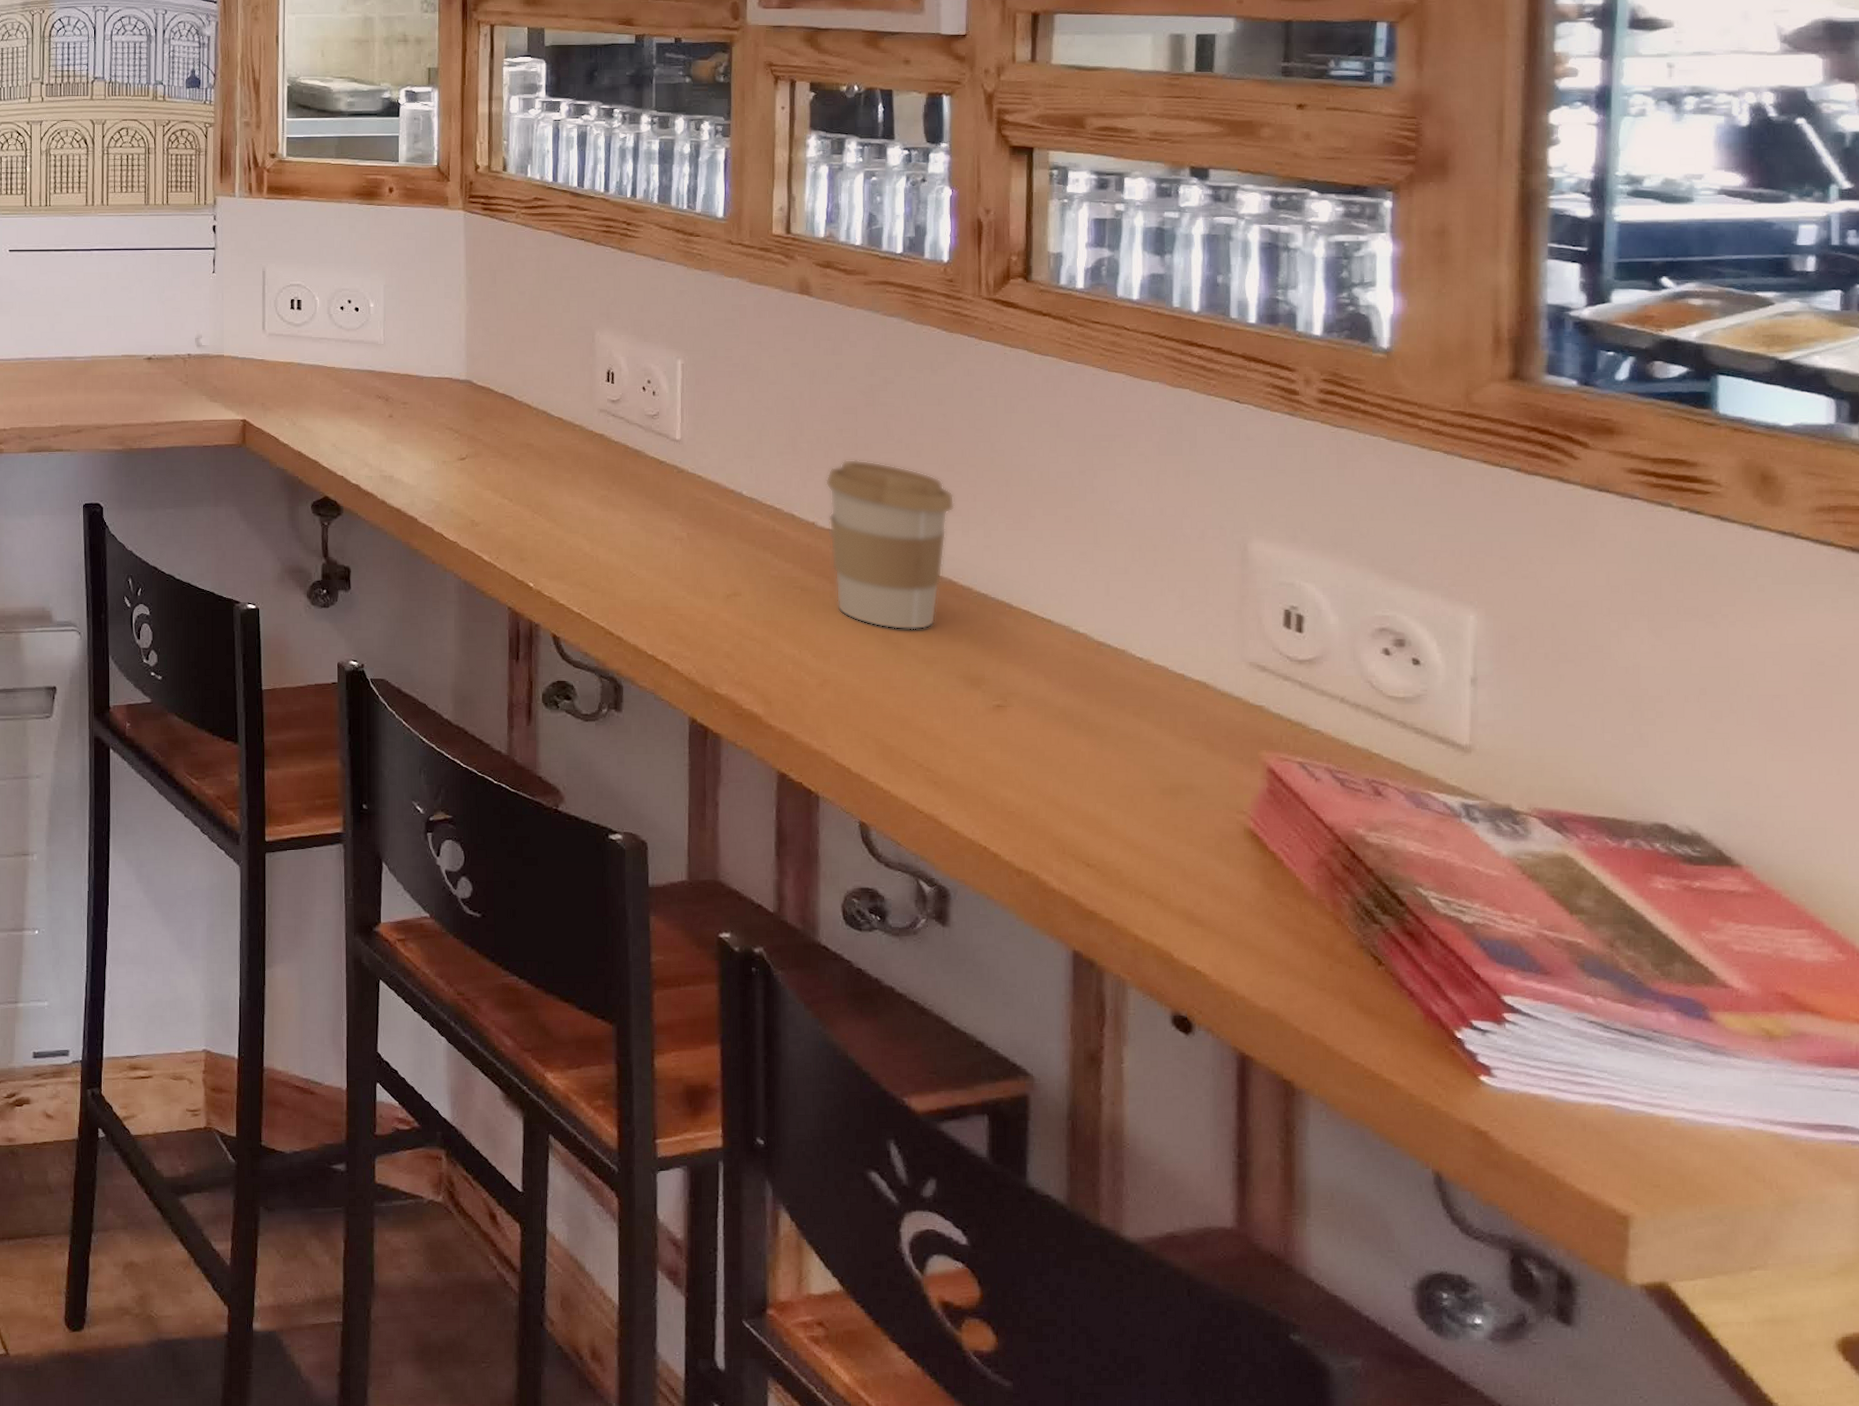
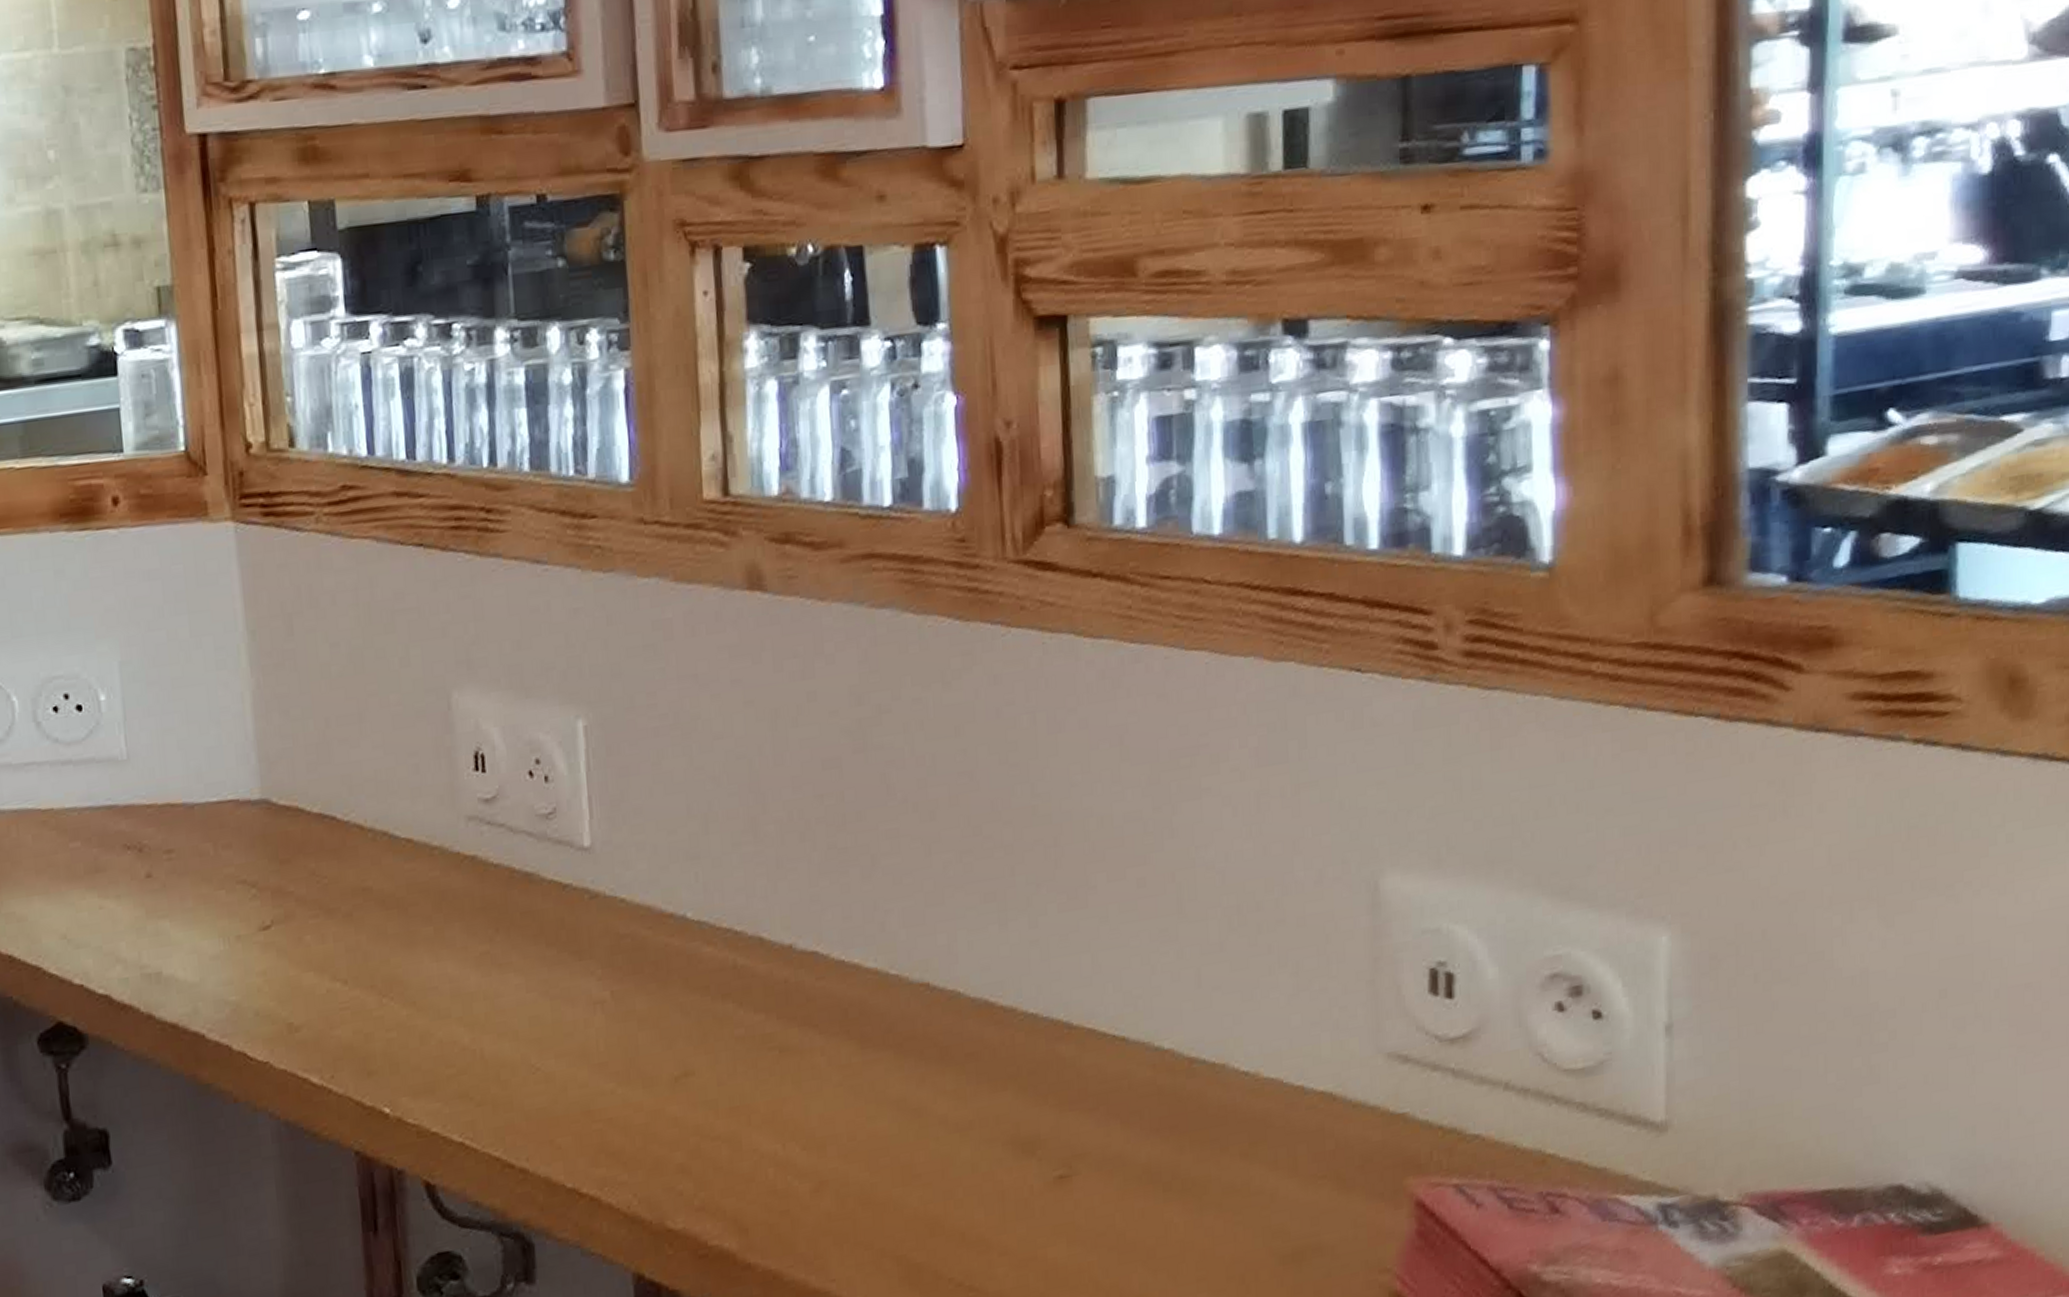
coffee cup: present [825,459,954,630] -> none [802,836,986,1090]

